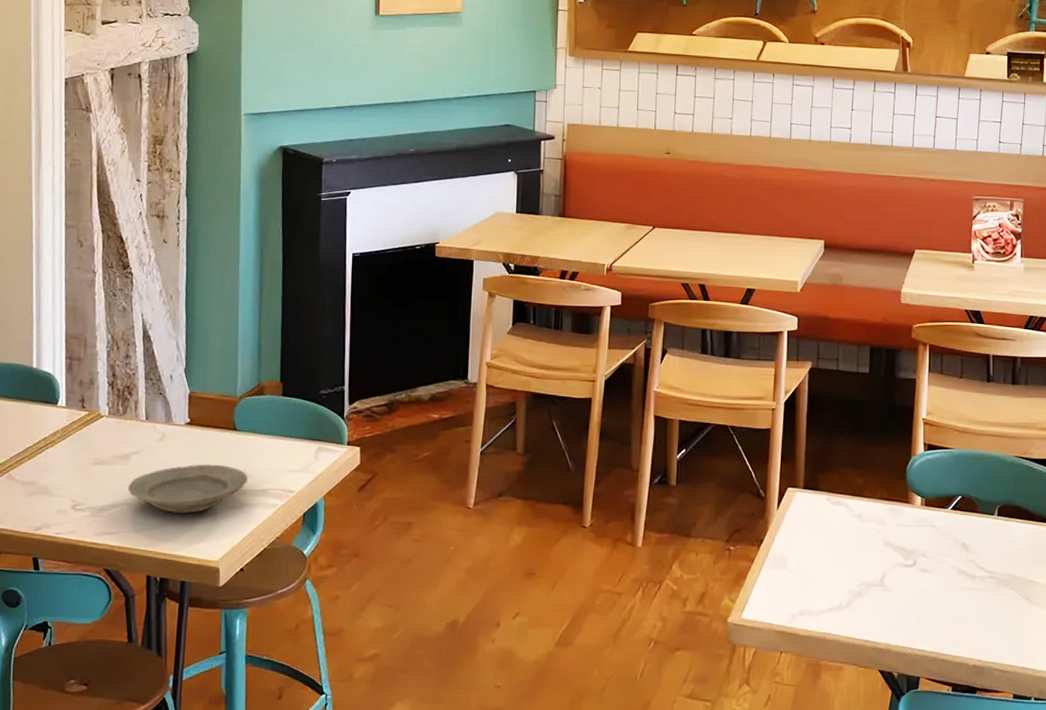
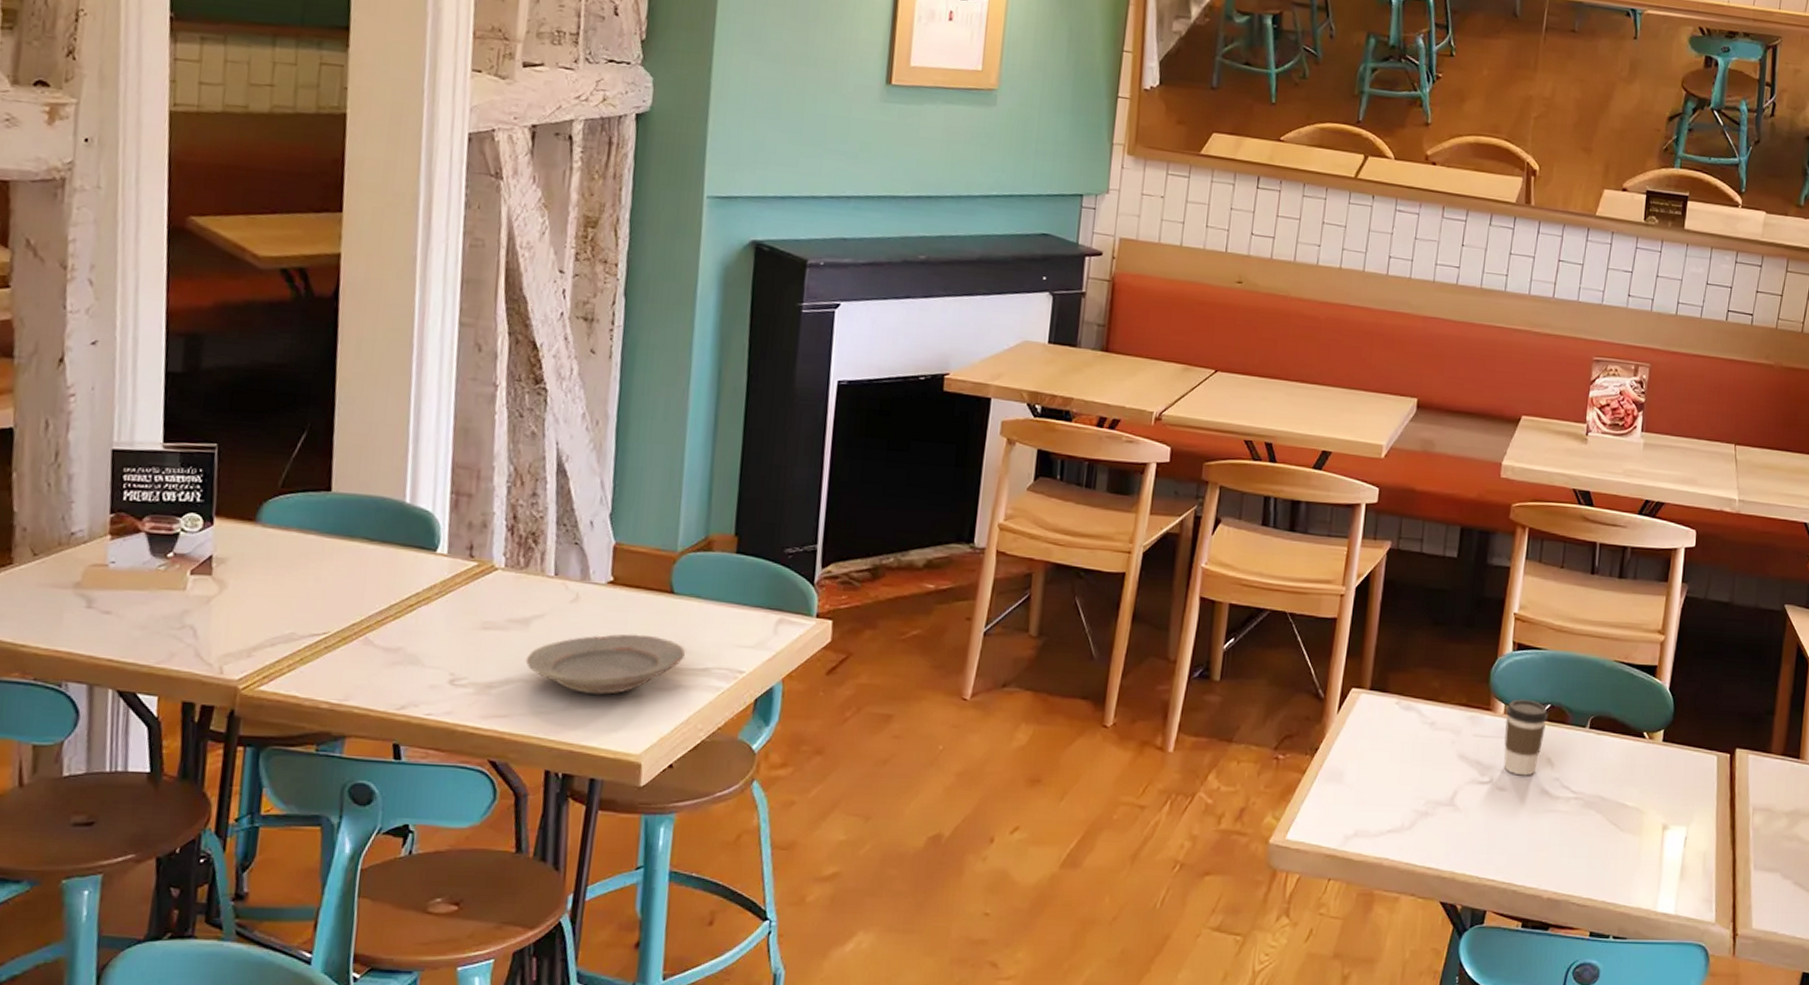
coffee cup: none [922,492,960,559] -> present [1504,699,1549,776]

